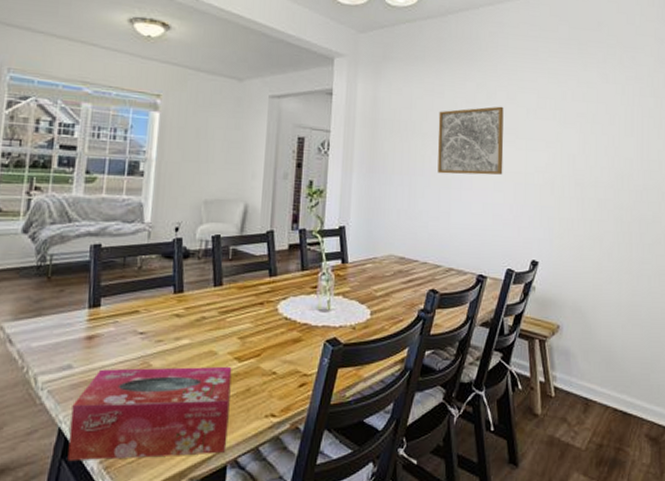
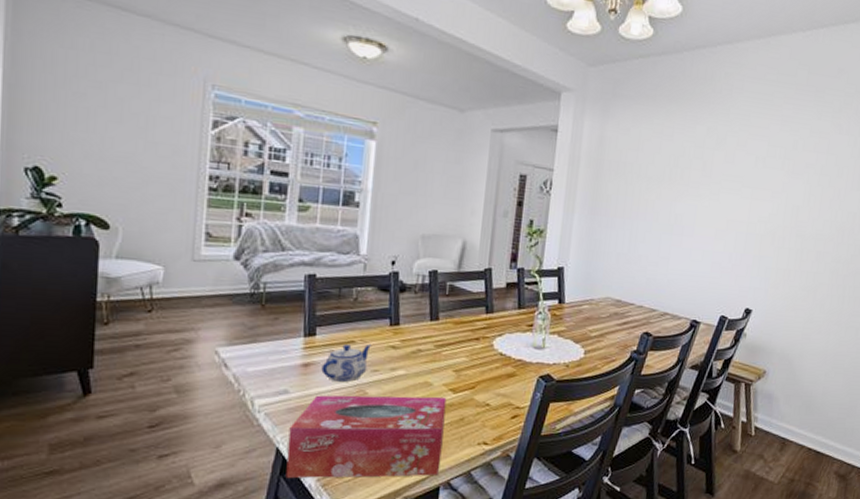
teapot: none [105,312,155,355] -> present [321,343,371,383]
wall art: present [437,106,504,175] -> none [660,152,733,223]

